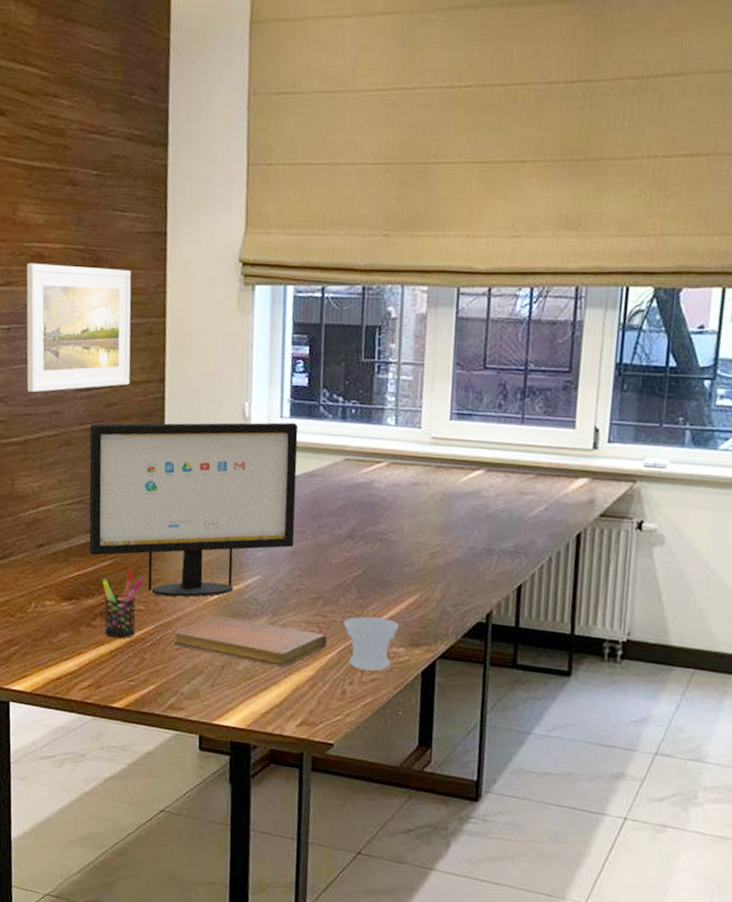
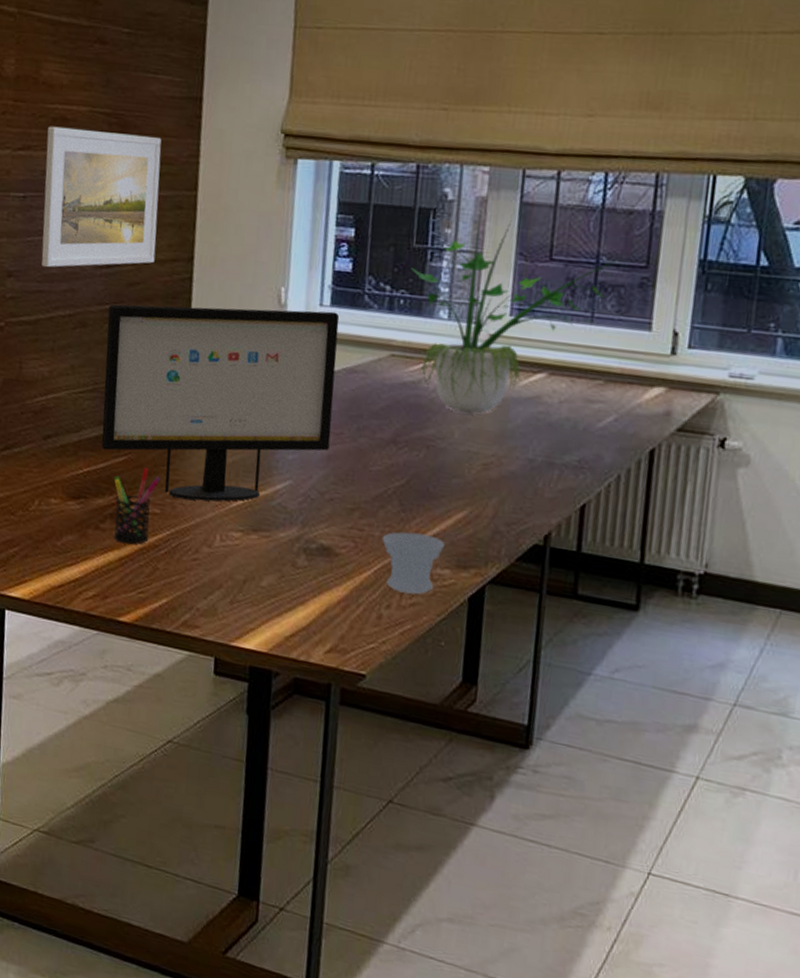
notebook: present [173,616,328,667] -> none [190,524,364,585]
potted plant: none [360,326,542,509] -> present [411,210,616,414]

